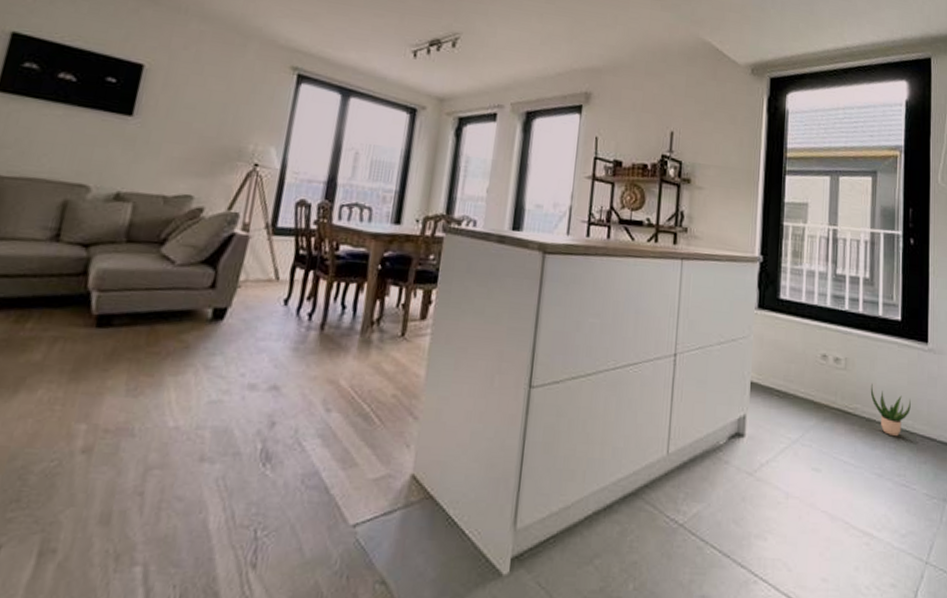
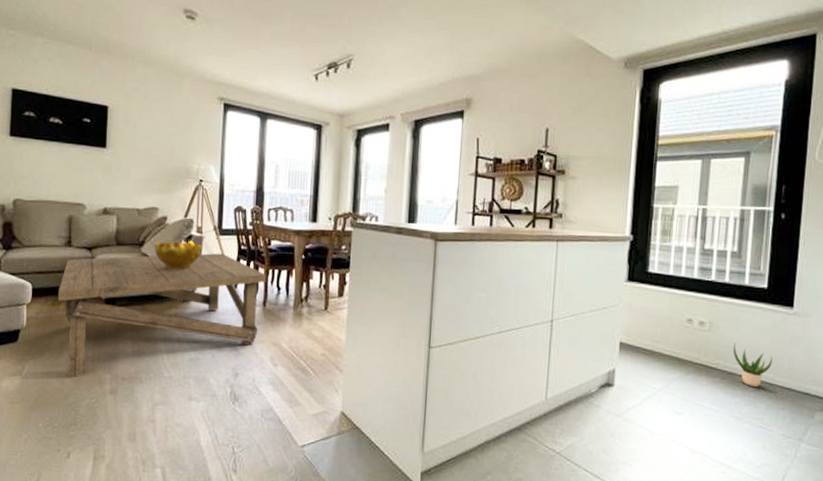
coffee table: none [18,258,329,431] -> present [58,253,266,379]
decorative bowl: none [179,238,248,280] -> present [154,240,203,271]

